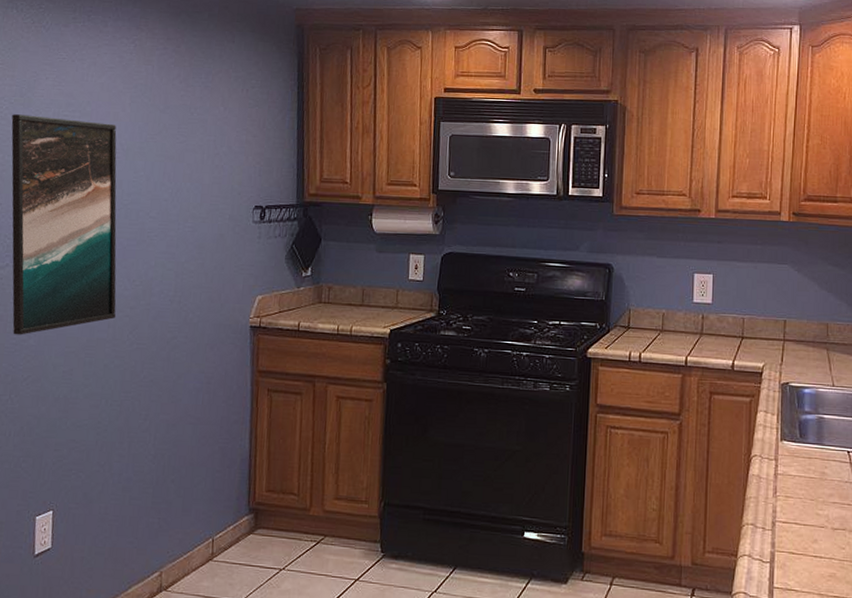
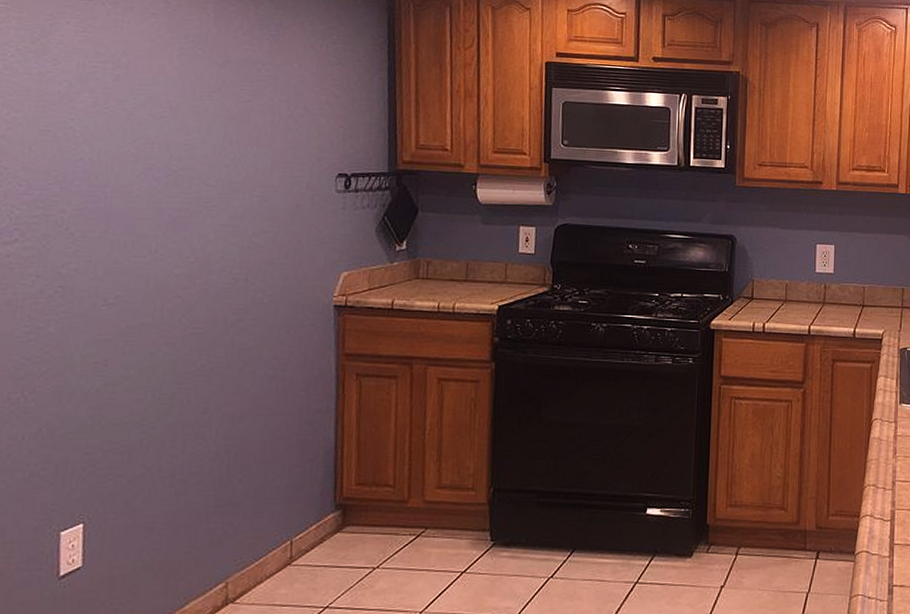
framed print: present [11,114,117,335] -> none [19,63,165,322]

